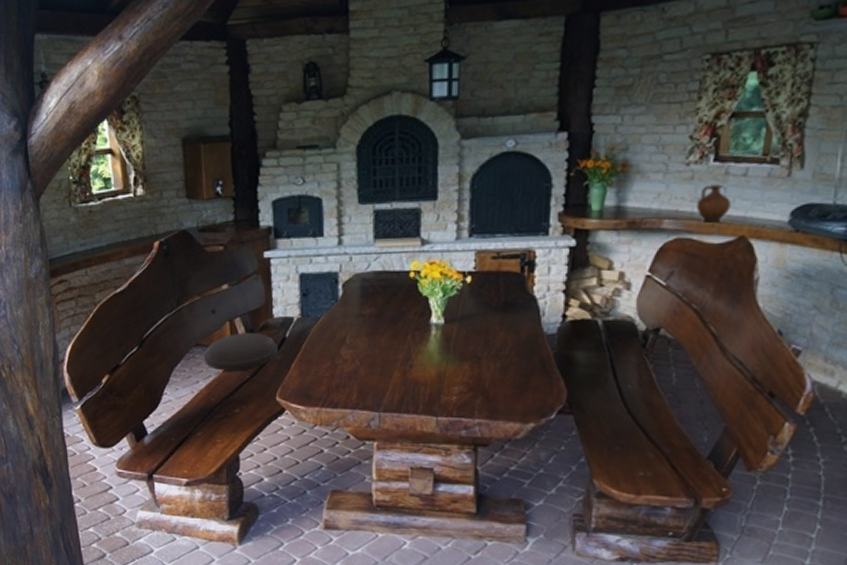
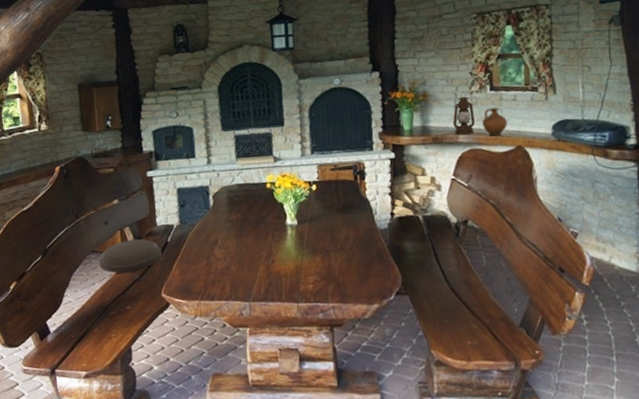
lantern: none [657,148,688,220] -> present [453,82,475,135]

